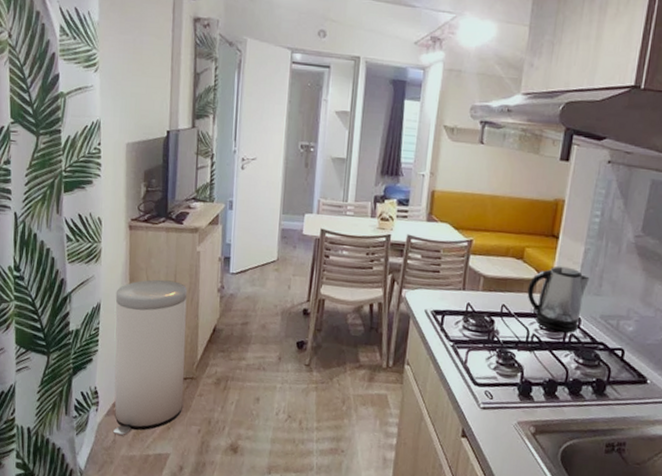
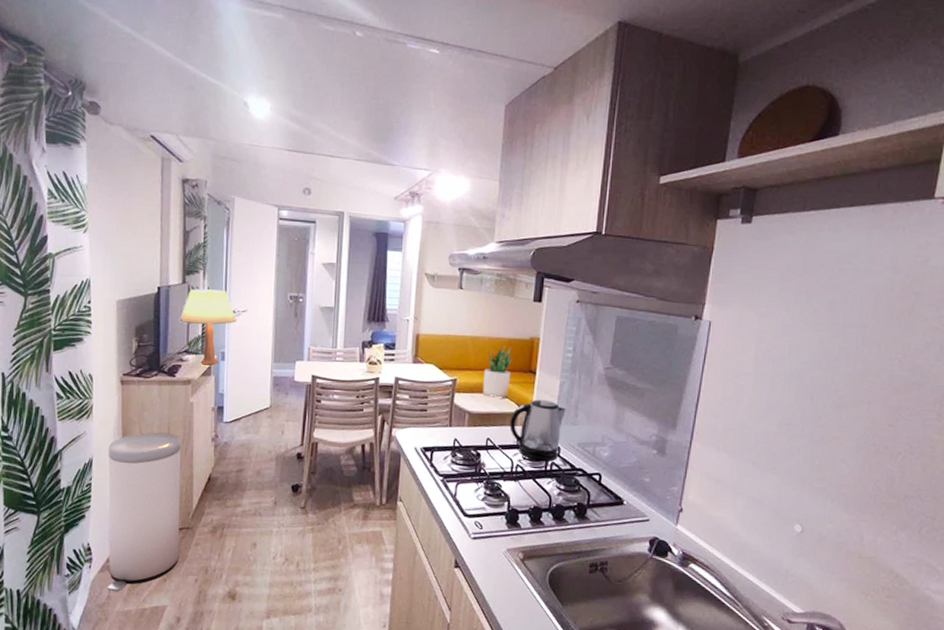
table lamp: none [188,132,246,215] -> present [180,287,237,366]
planter: none [500,207,535,263] -> present [483,346,514,398]

